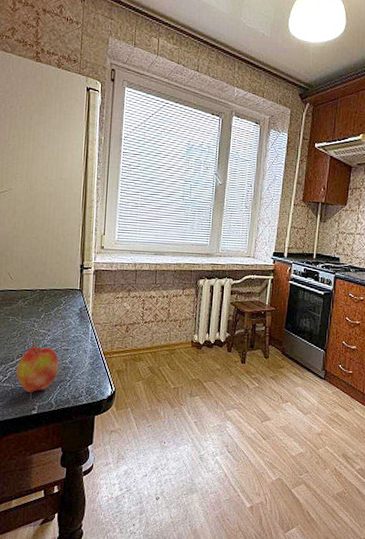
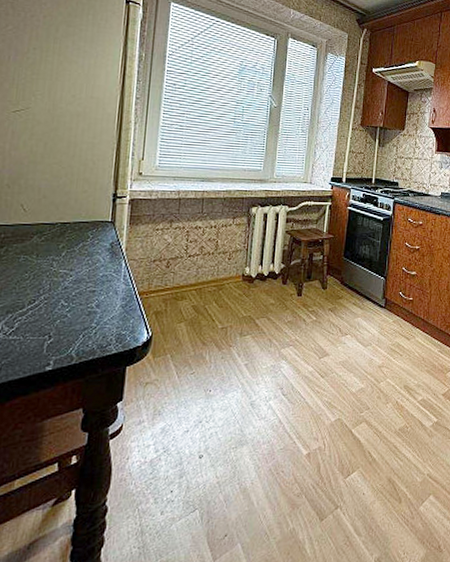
apple: present [16,342,59,393] -> none [26,284,83,346]

